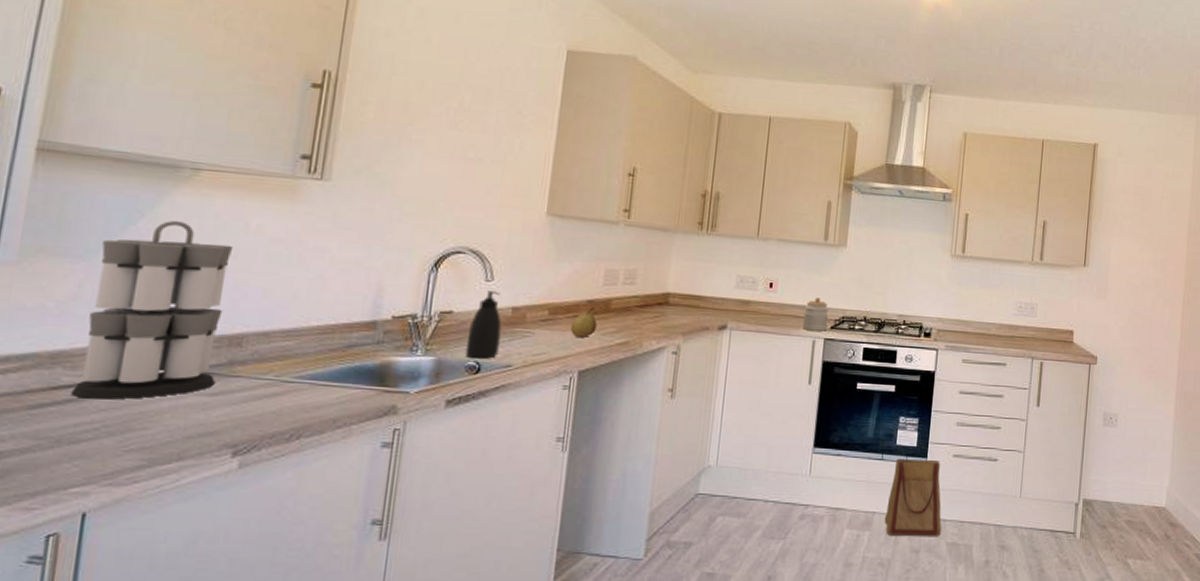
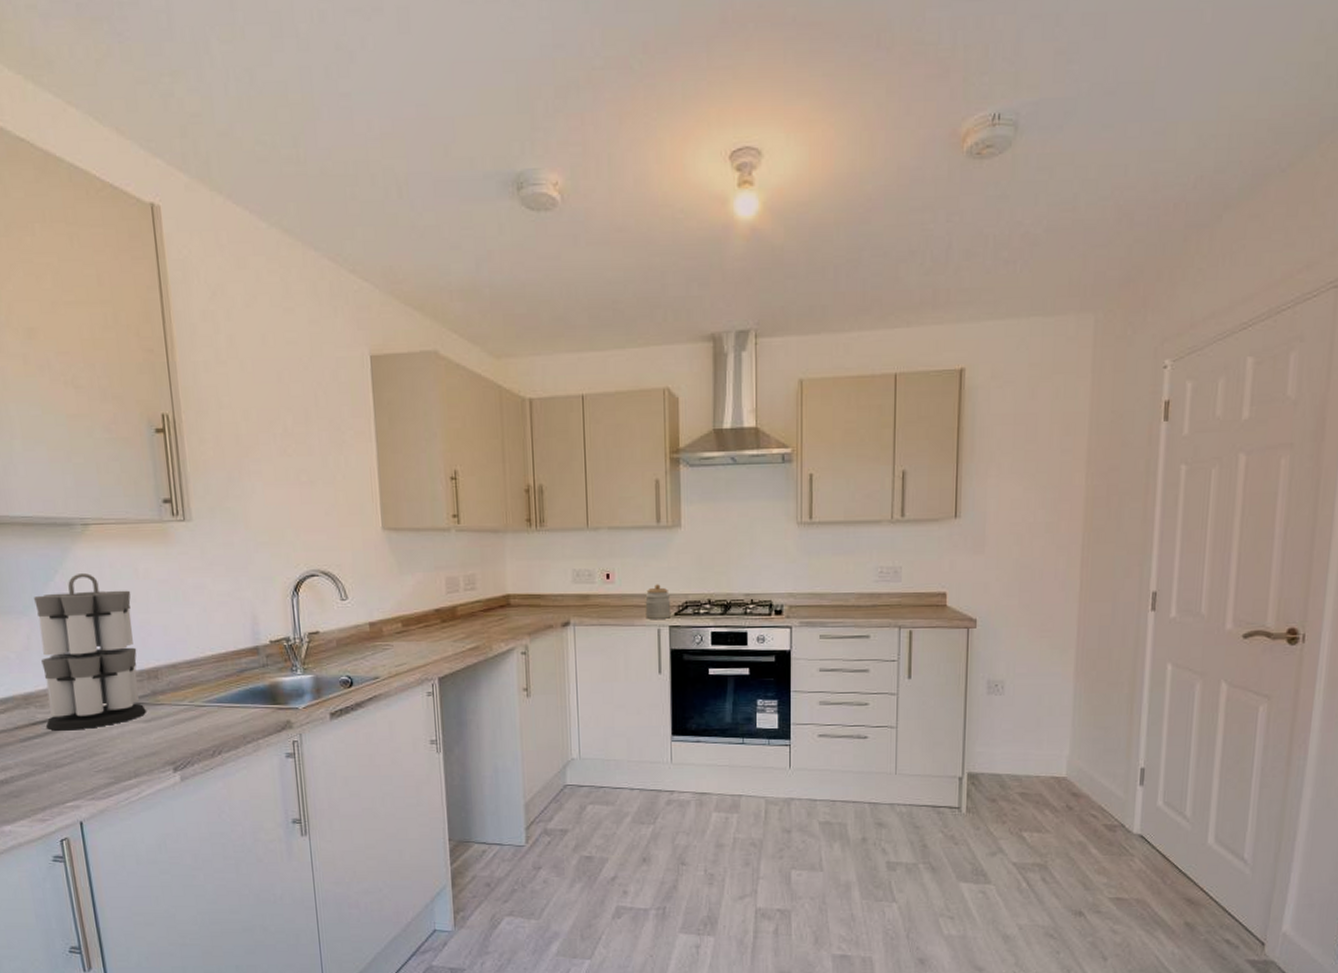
soap dispenser: present [465,291,502,359] -> none [336,609,365,673]
fruit: present [571,307,597,338] -> none [424,615,448,646]
shopping bag: present [884,458,942,537] -> none [752,741,812,817]

